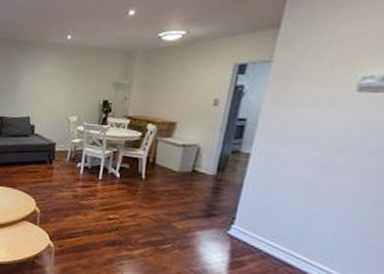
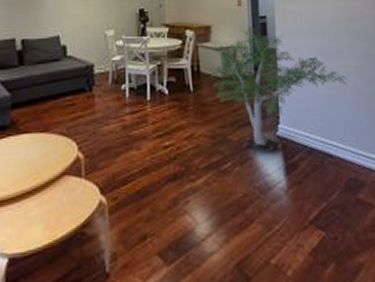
potted tree: none [164,127,343,245] -> present [208,26,349,152]

